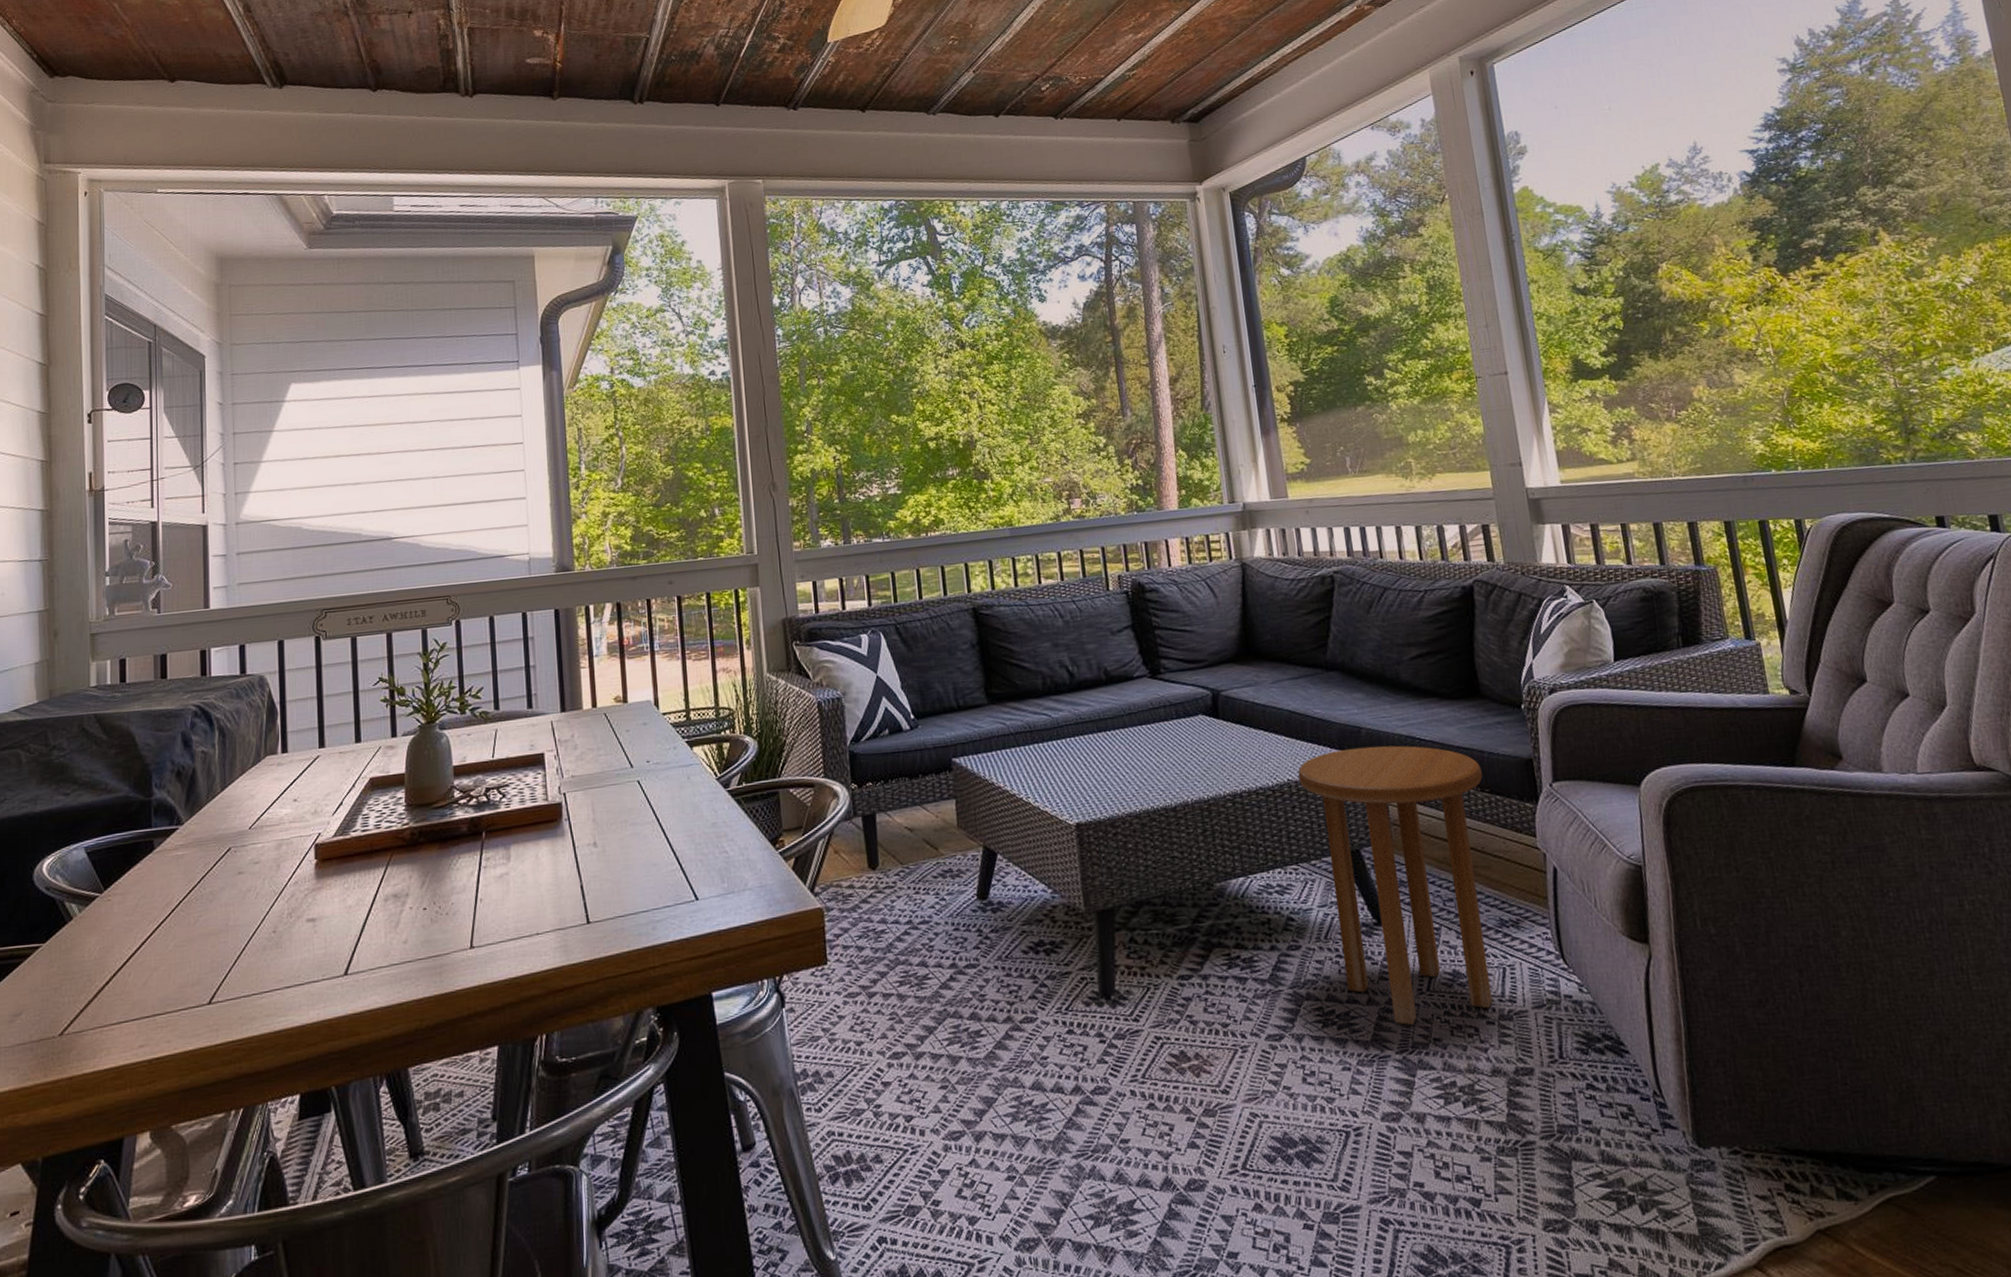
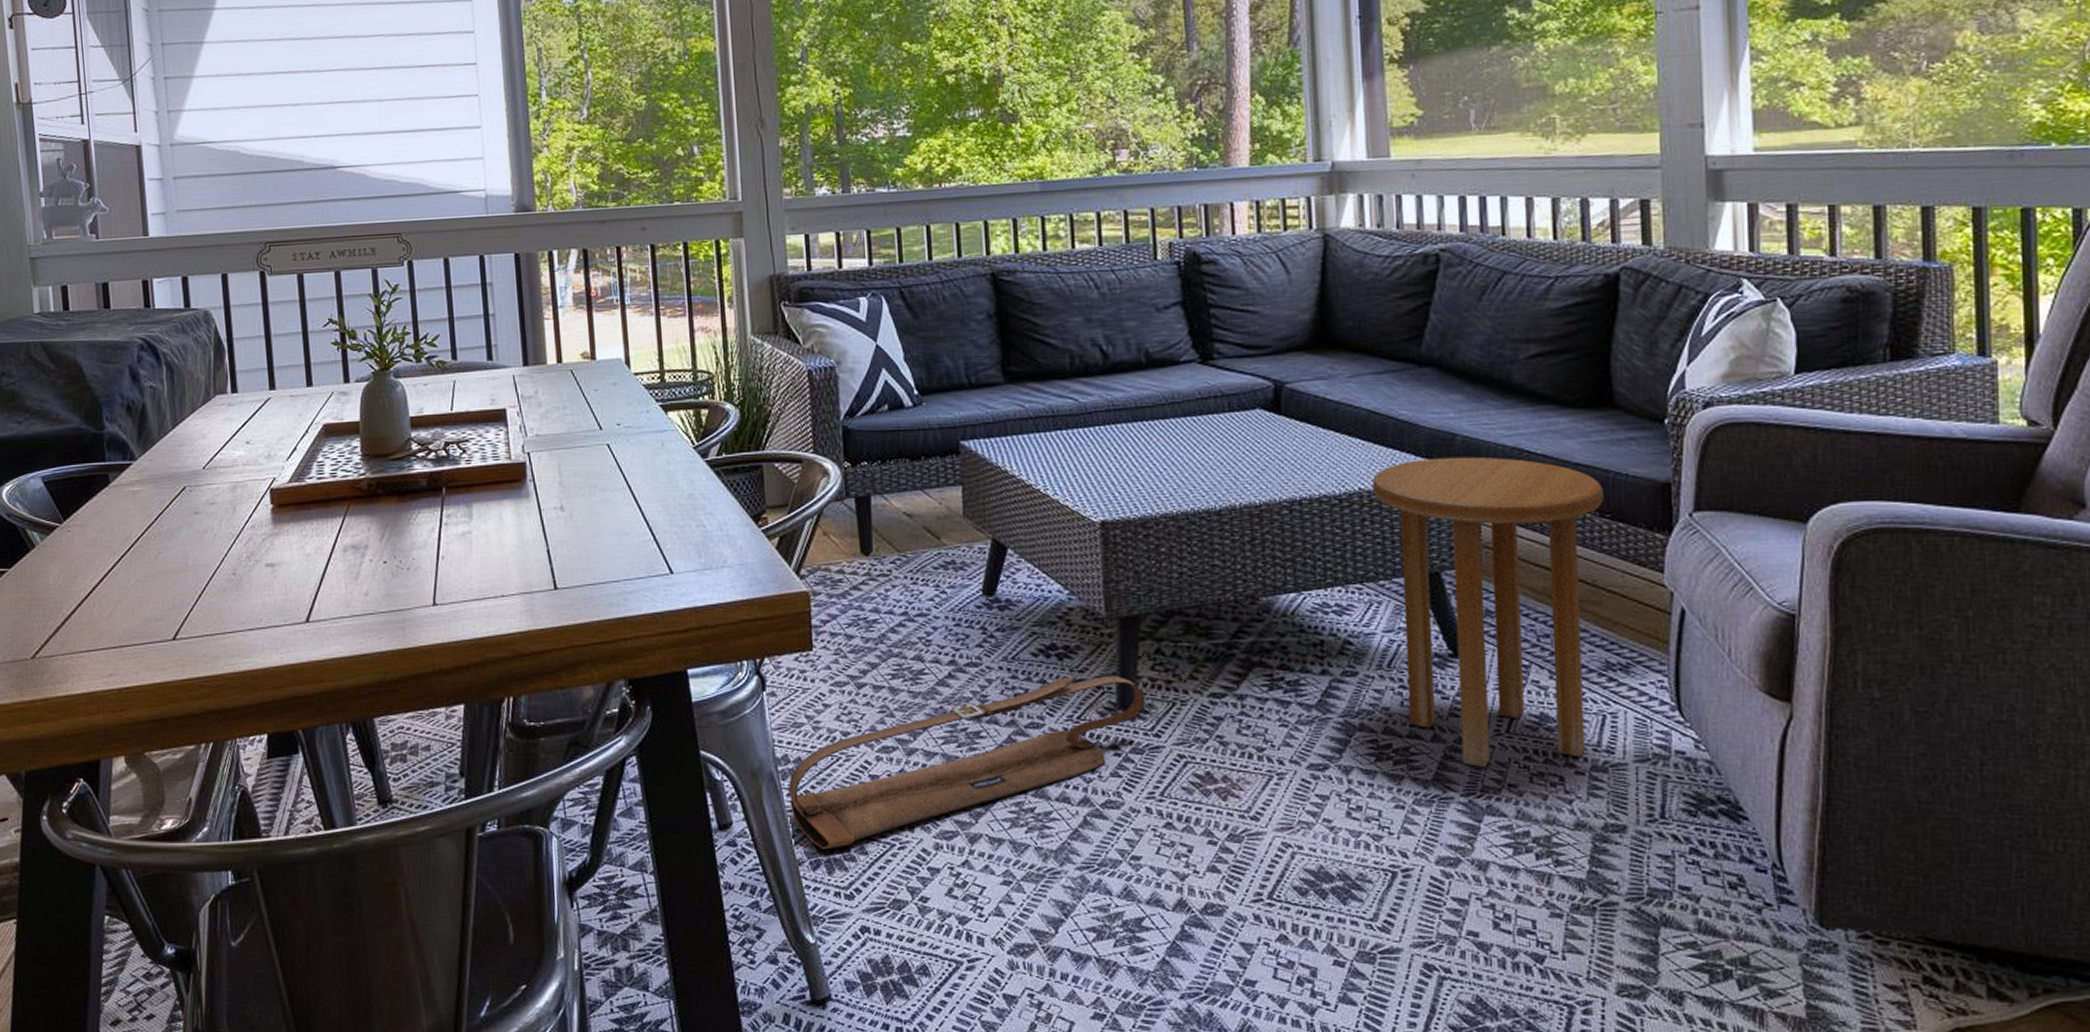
bag: none [807,966,1124,1162] -> present [787,676,1145,850]

